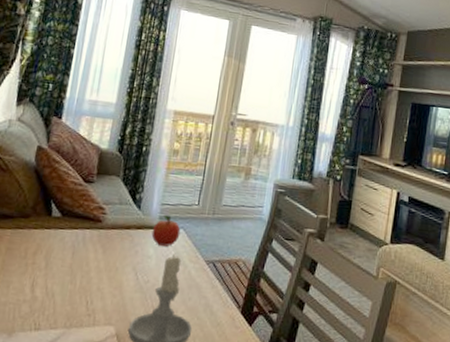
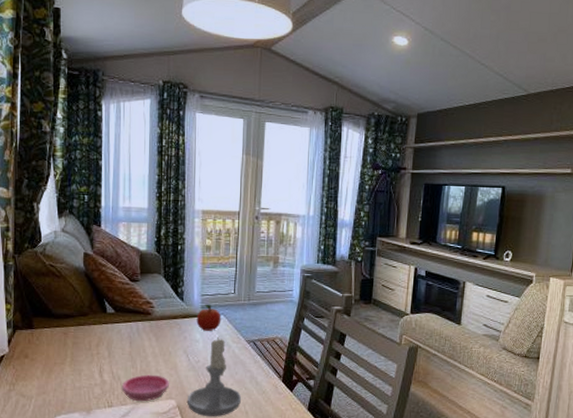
saucer: none [53,293,111,326] -> present [121,374,169,402]

